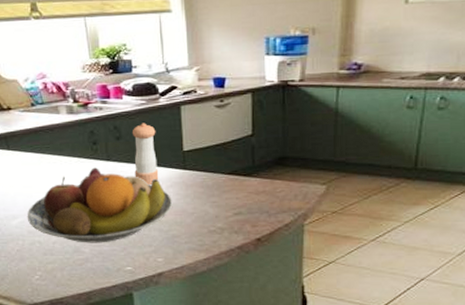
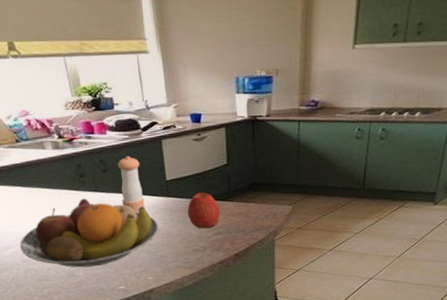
apple: none [205,166,242,207] -> present [187,192,221,229]

